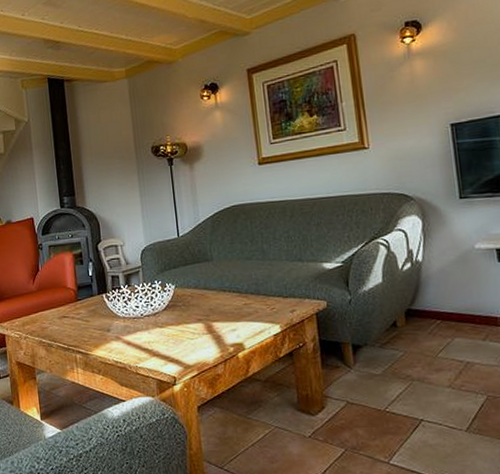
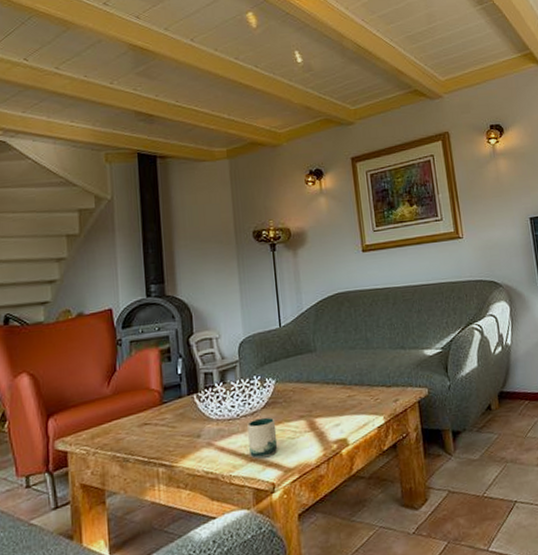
mug: none [150,318,179,354] -> present [247,417,278,459]

